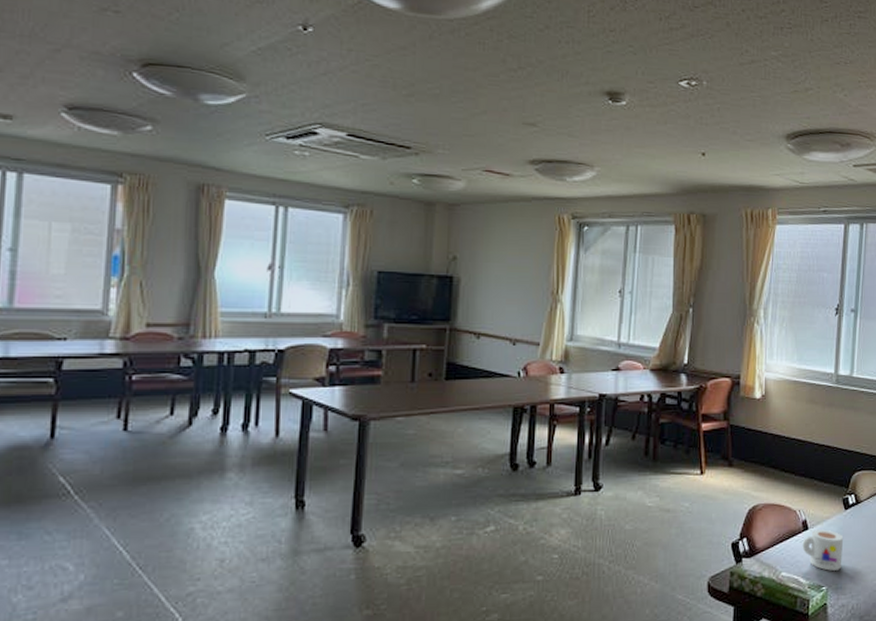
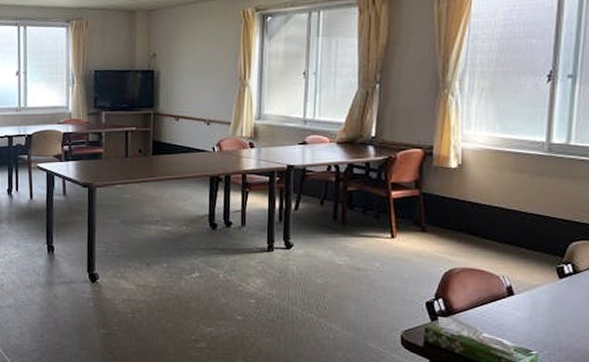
mug: present [802,529,844,571] -> none [507,296,558,337]

